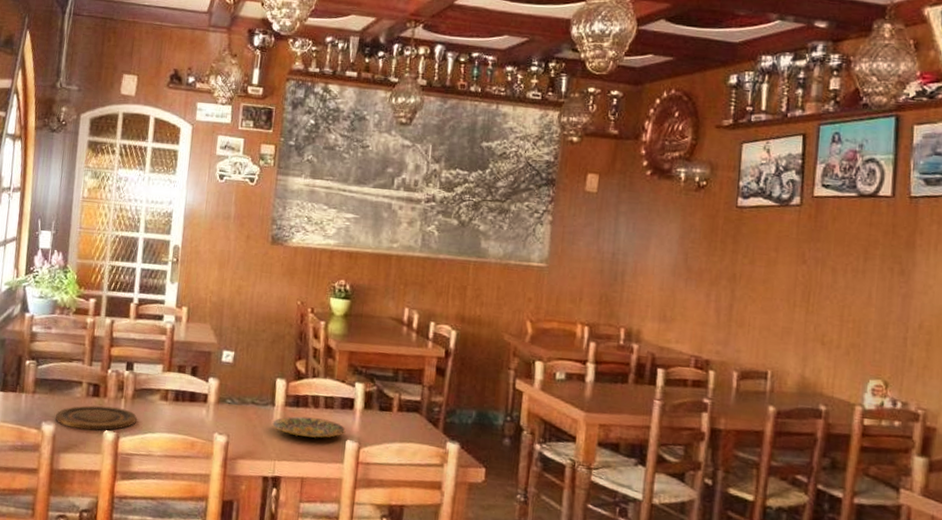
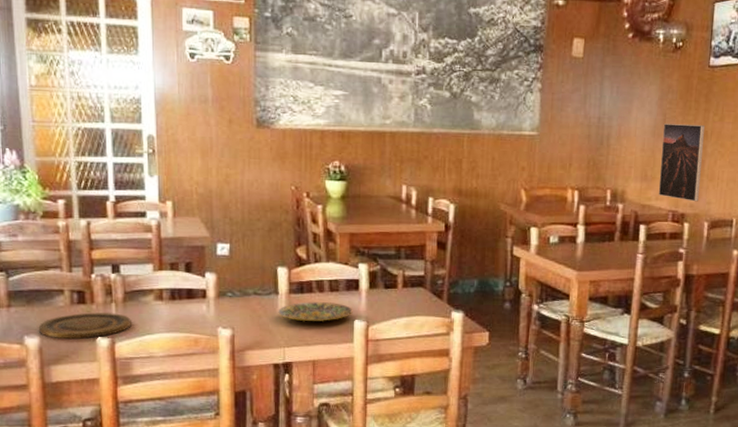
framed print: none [678,263,733,349] -> present [658,123,706,202]

